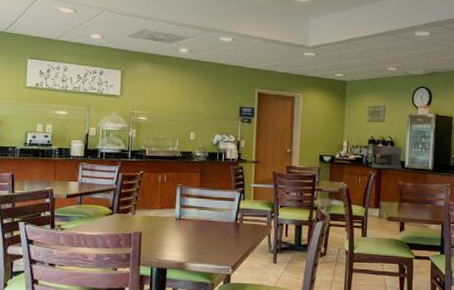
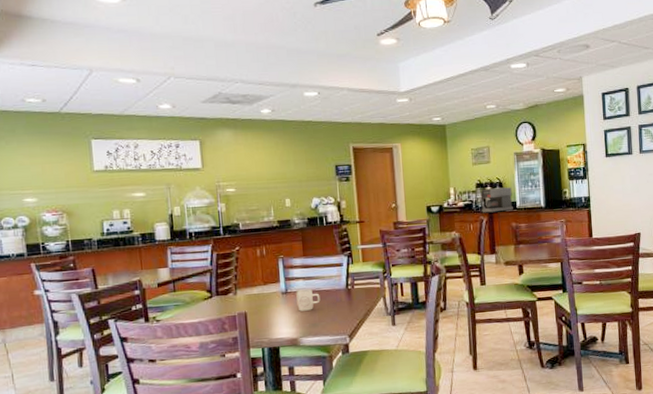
mug: none [188,218,210,238] -> present [296,289,321,311]

